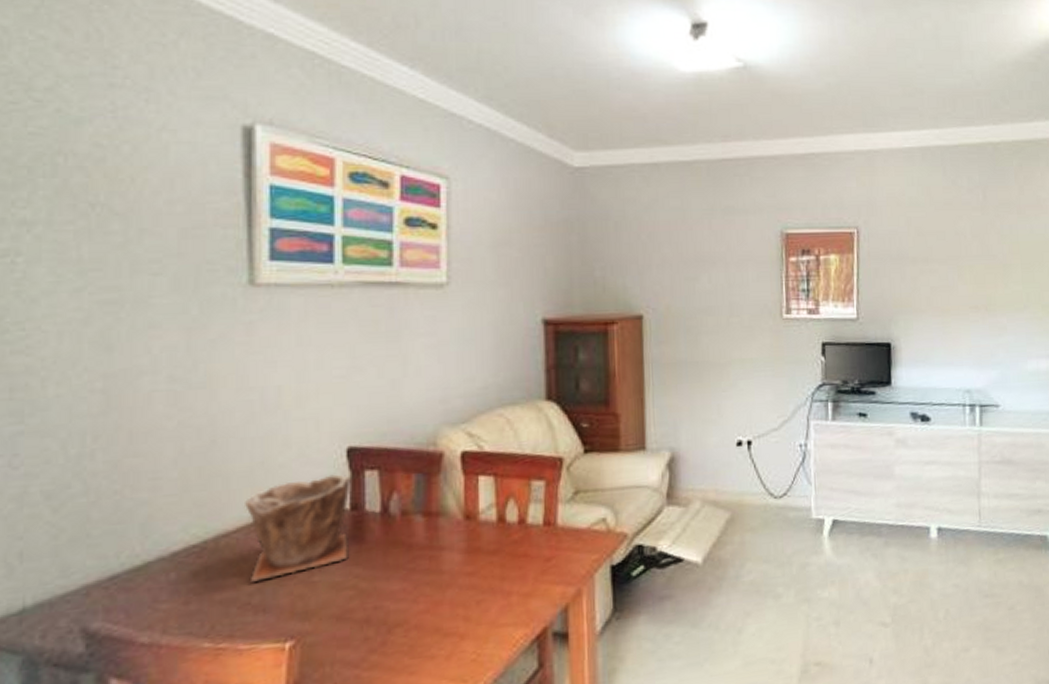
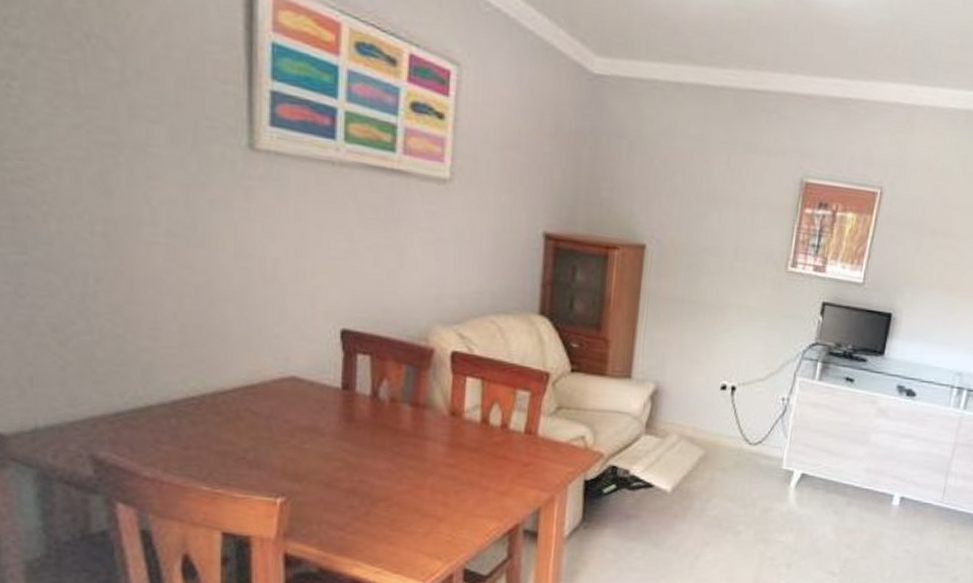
plant pot: present [245,474,353,583] -> none [242,352,345,441]

